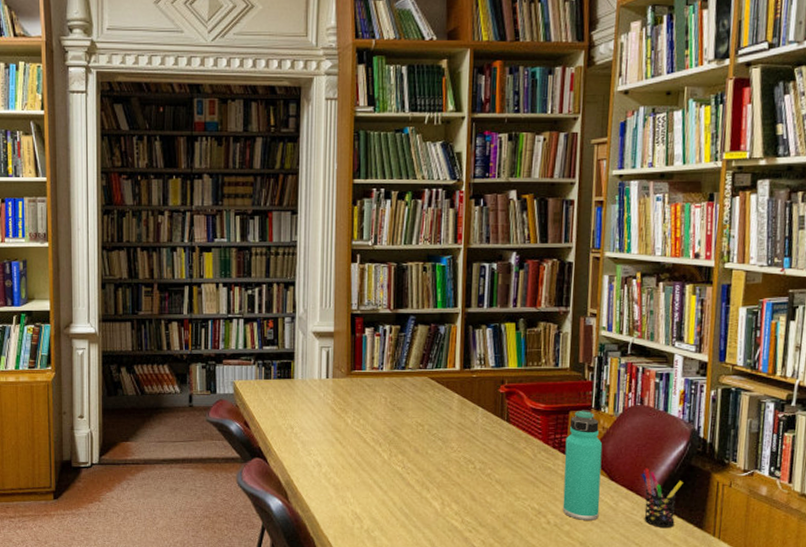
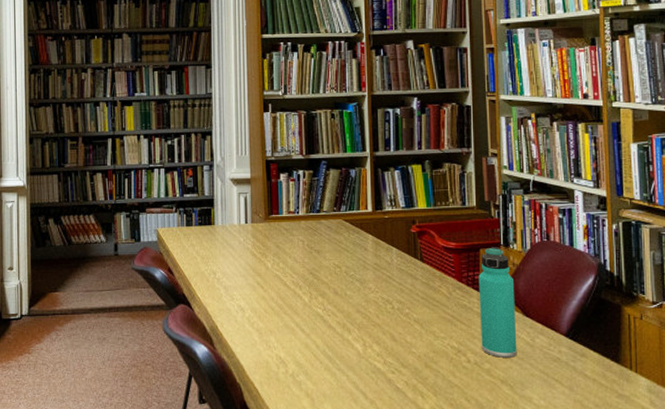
pen holder: present [641,468,683,528] -> none [554,303,596,363]

